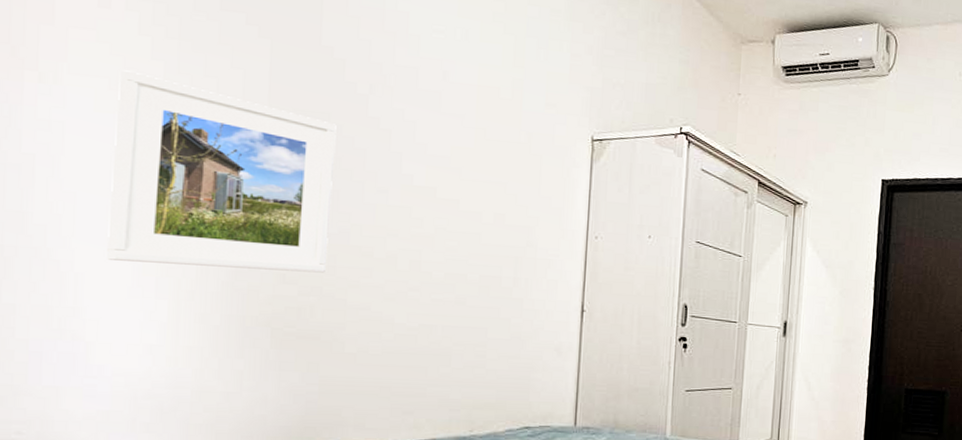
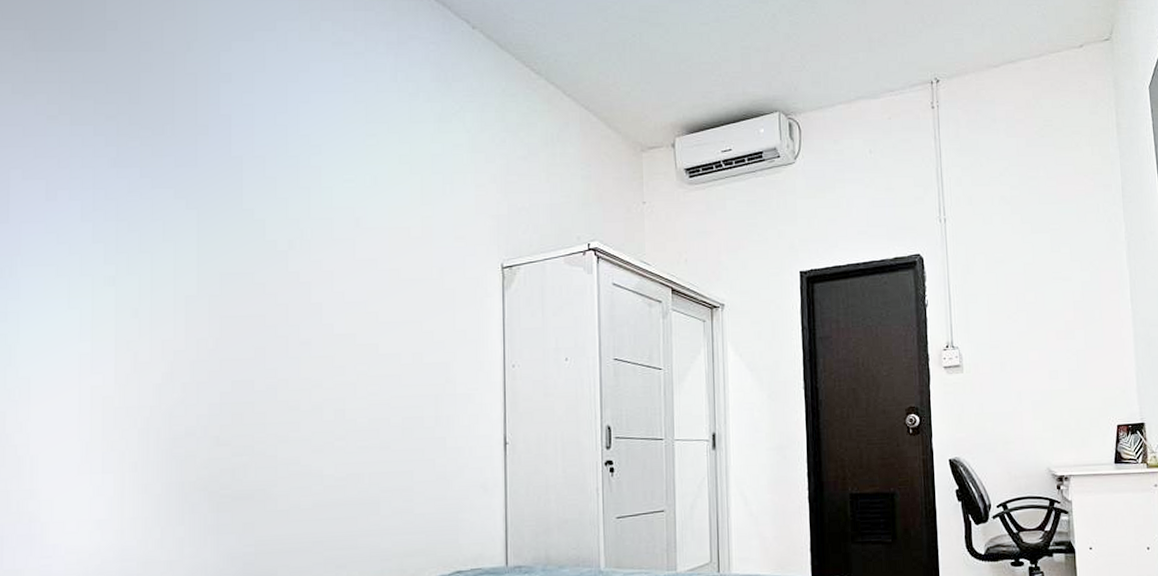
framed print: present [107,70,337,273] -> none [58,256,260,440]

